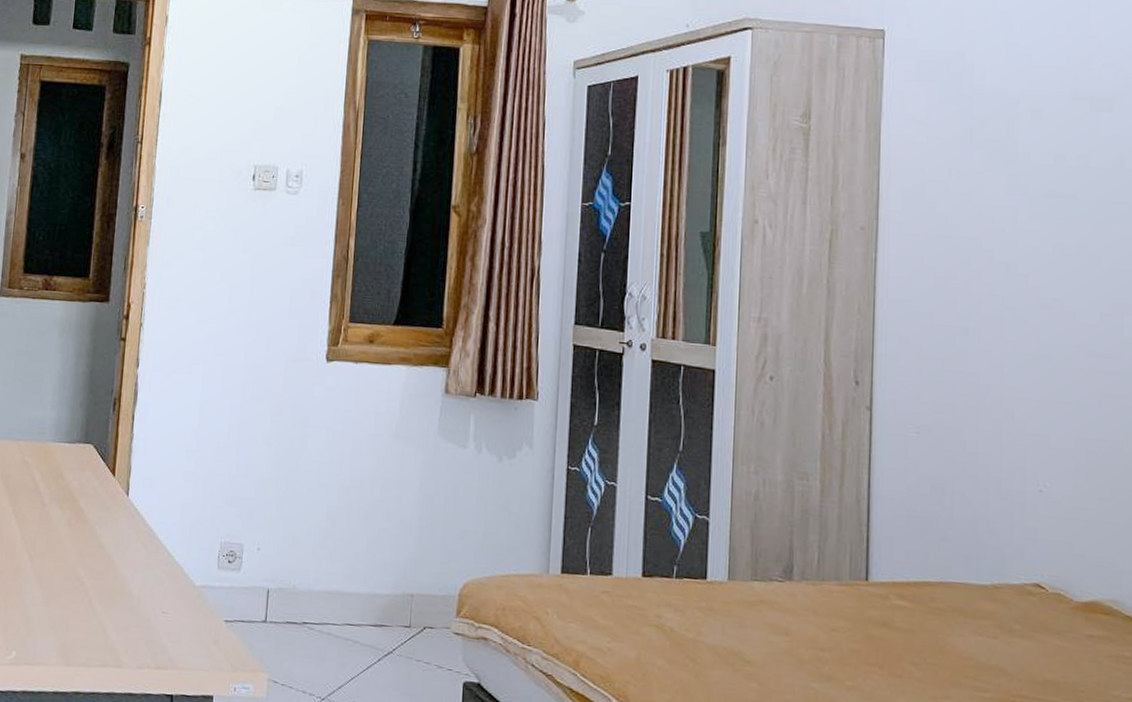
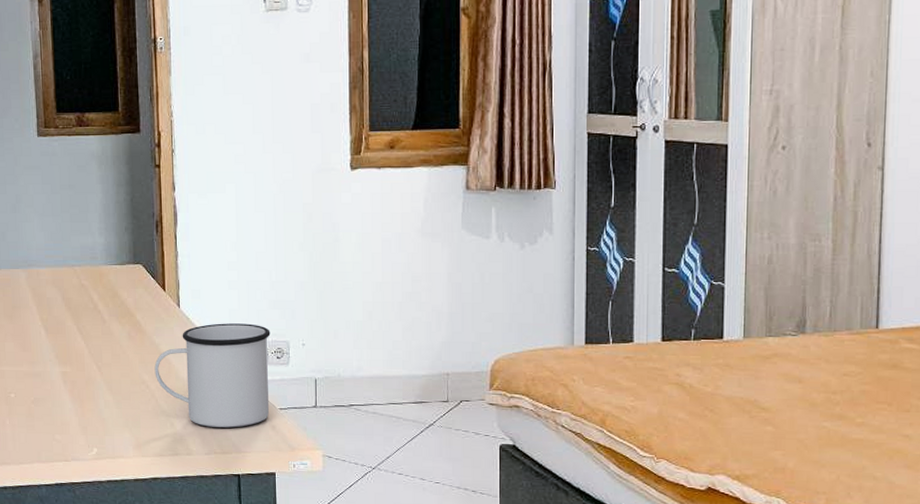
mug: none [92,517,224,639] -> present [154,323,270,428]

